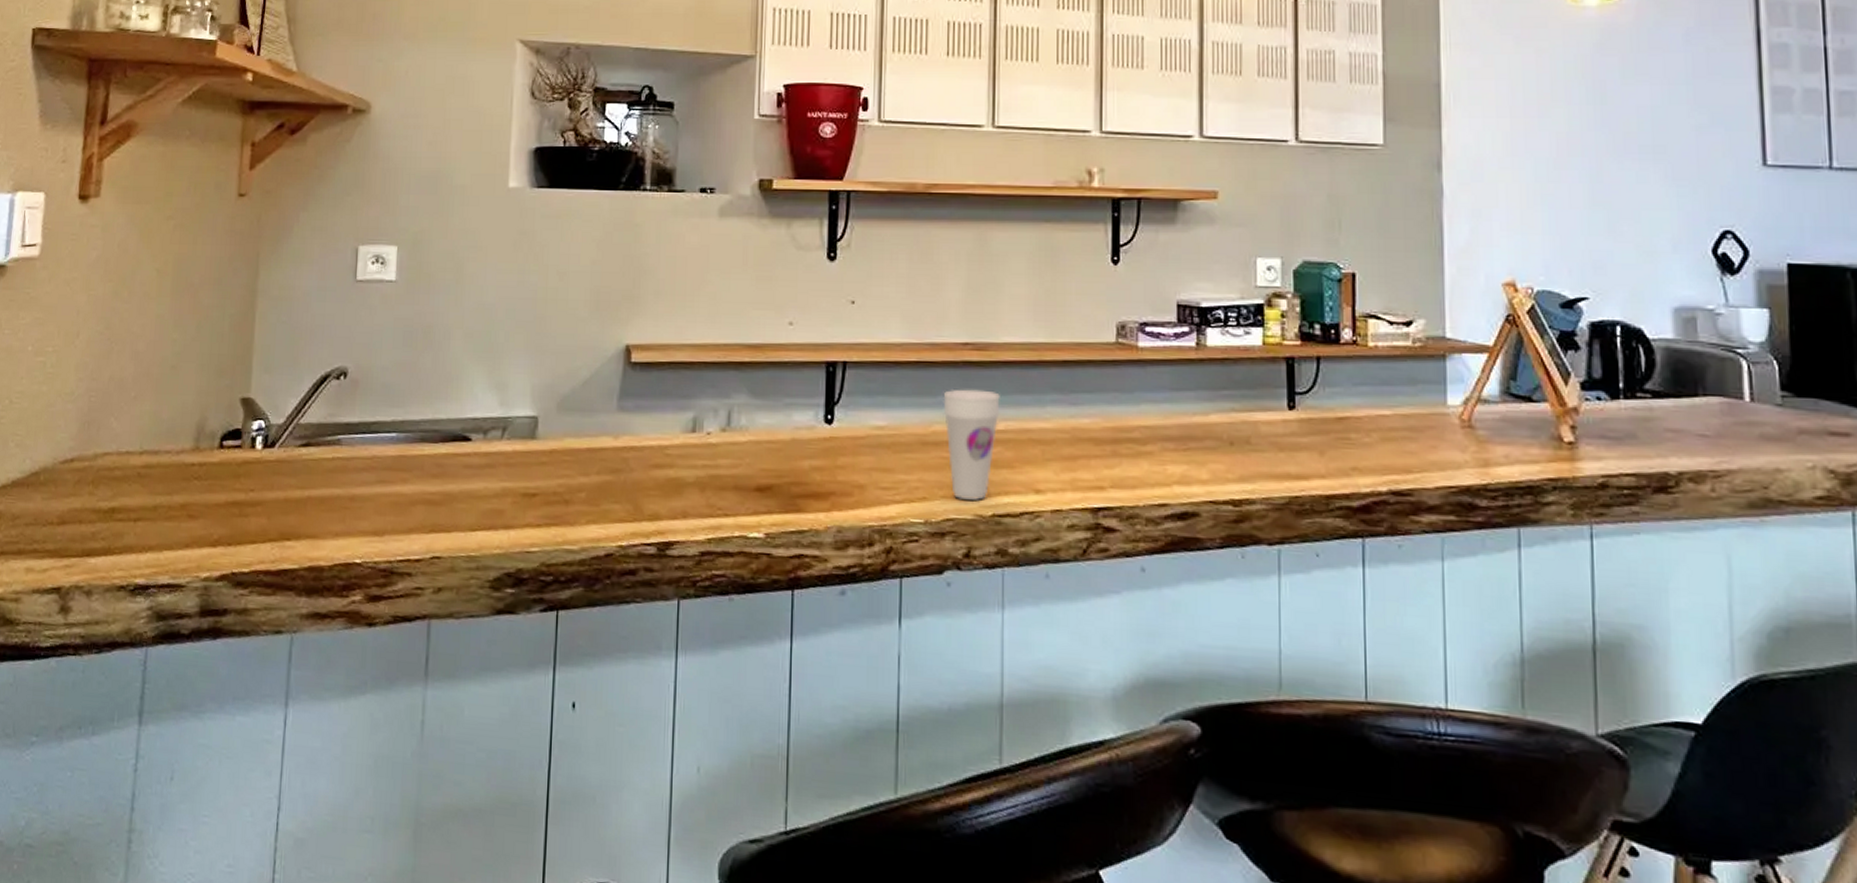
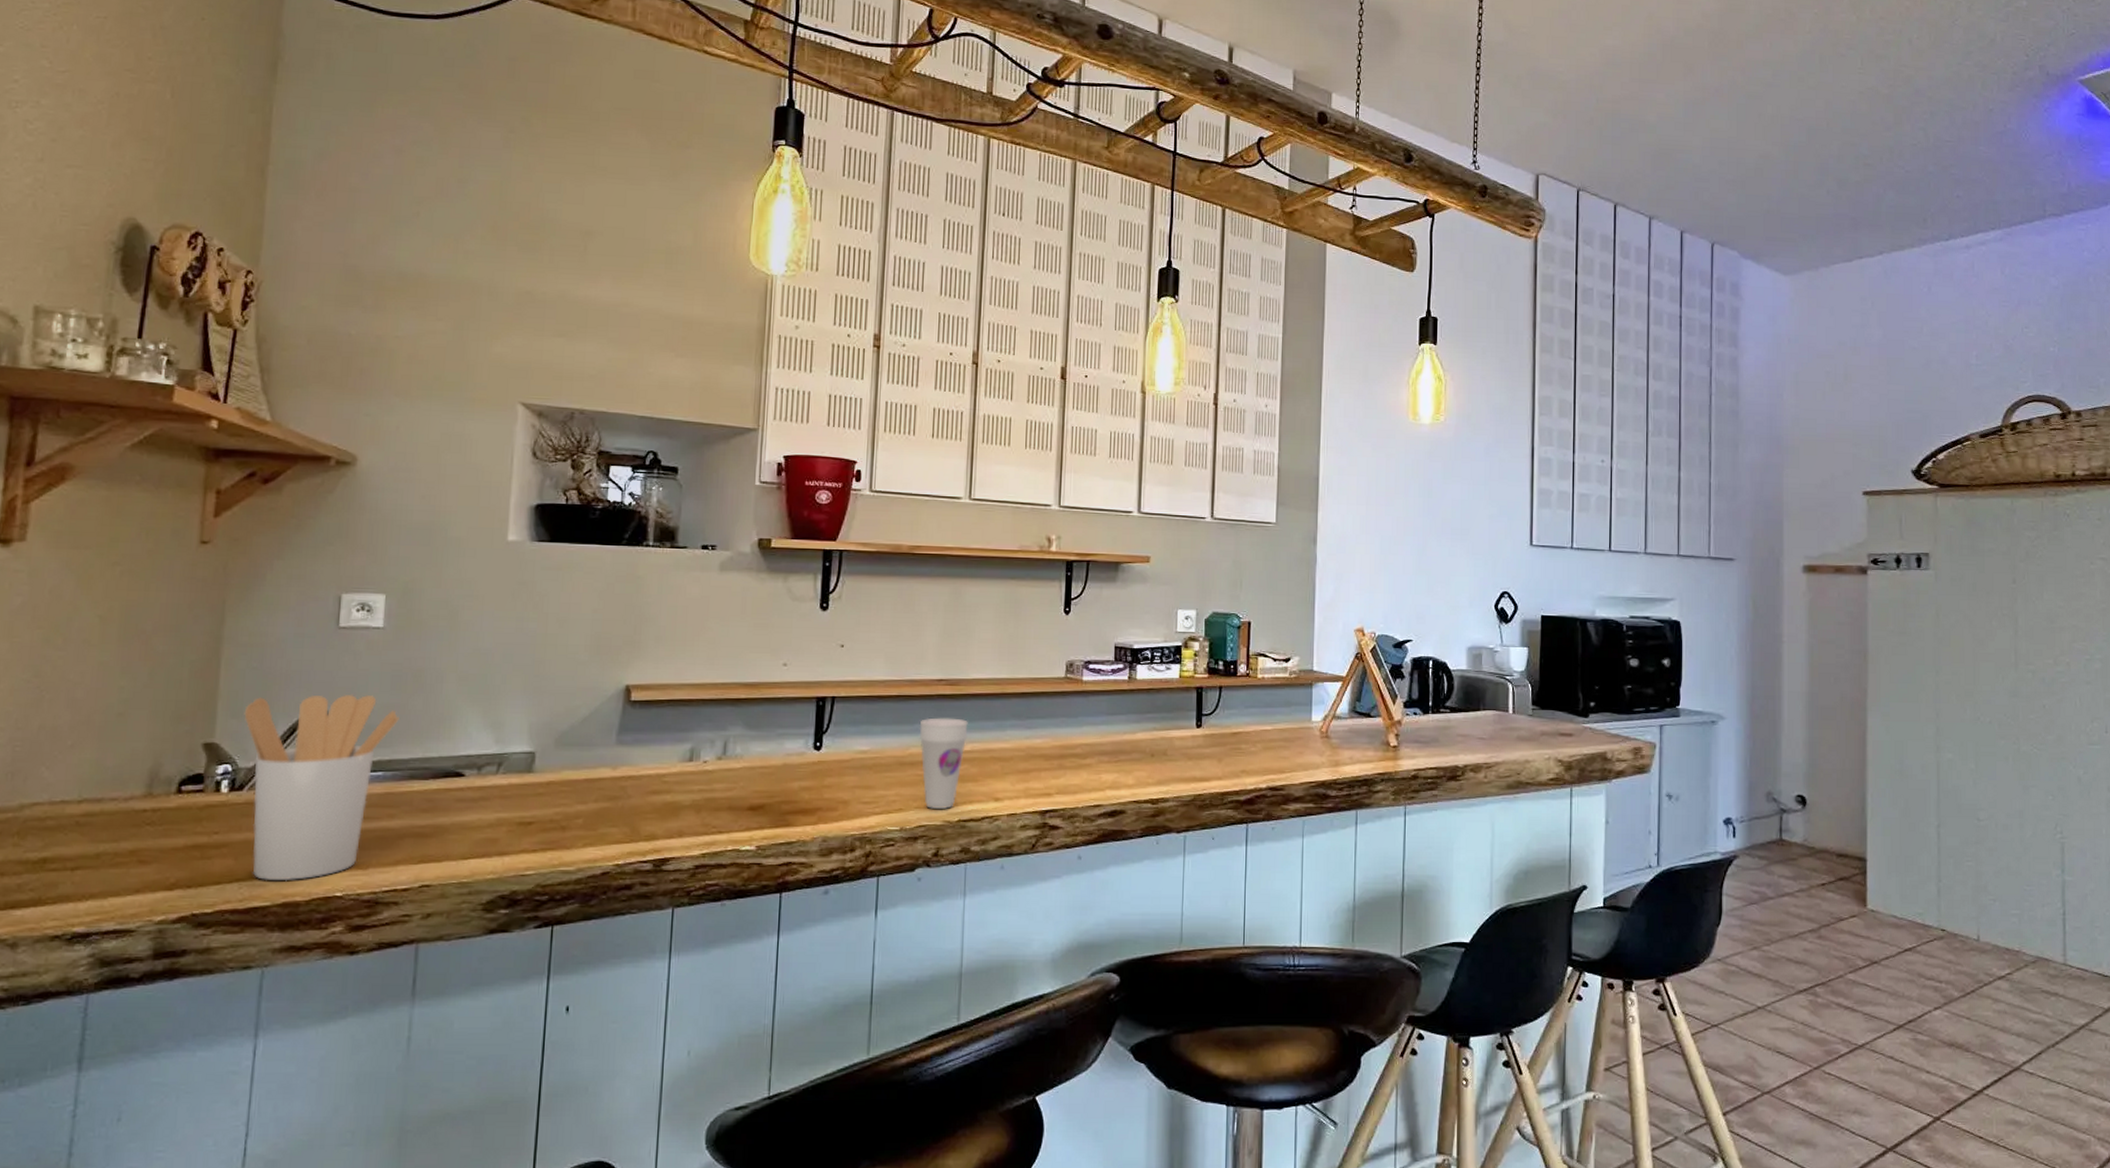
utensil holder: none [275,350,411,544] -> present [244,694,400,881]

